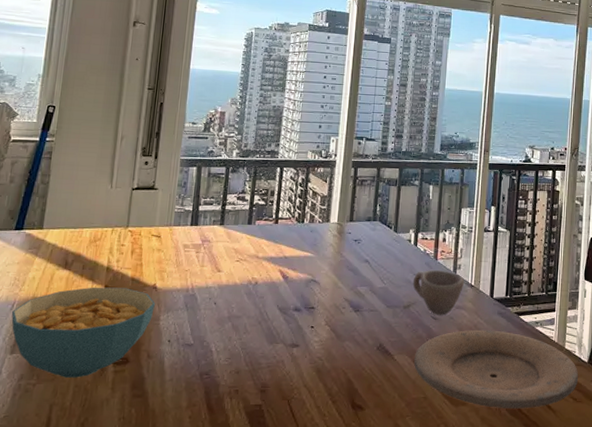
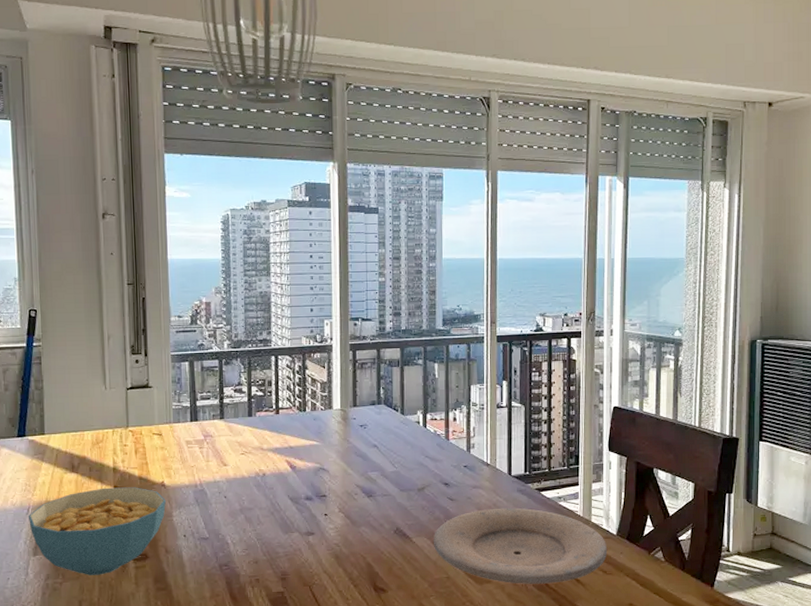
cup: present [412,270,465,316] -> none [425,451,480,496]

